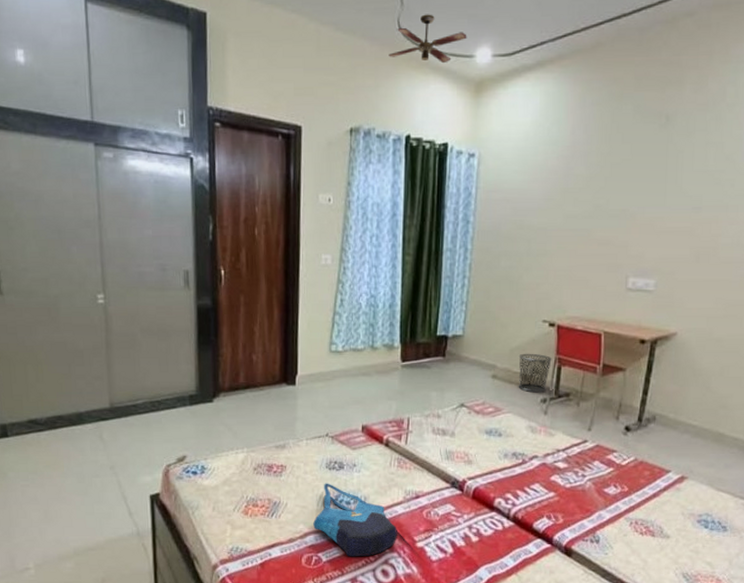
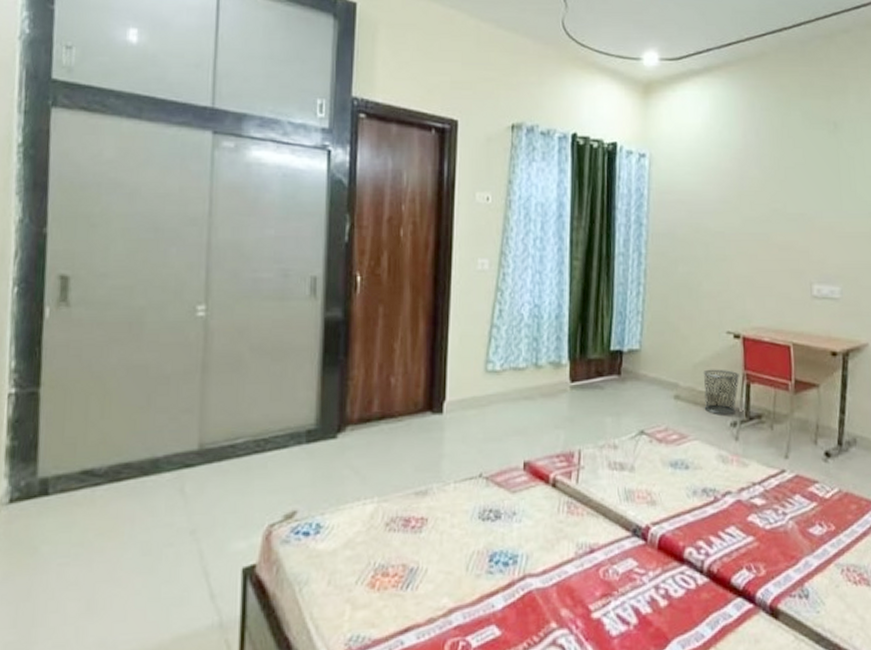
tote bag: present [313,483,397,557] -> none [461,538,568,639]
ceiling fan: present [388,14,467,64] -> none [553,17,634,65]

